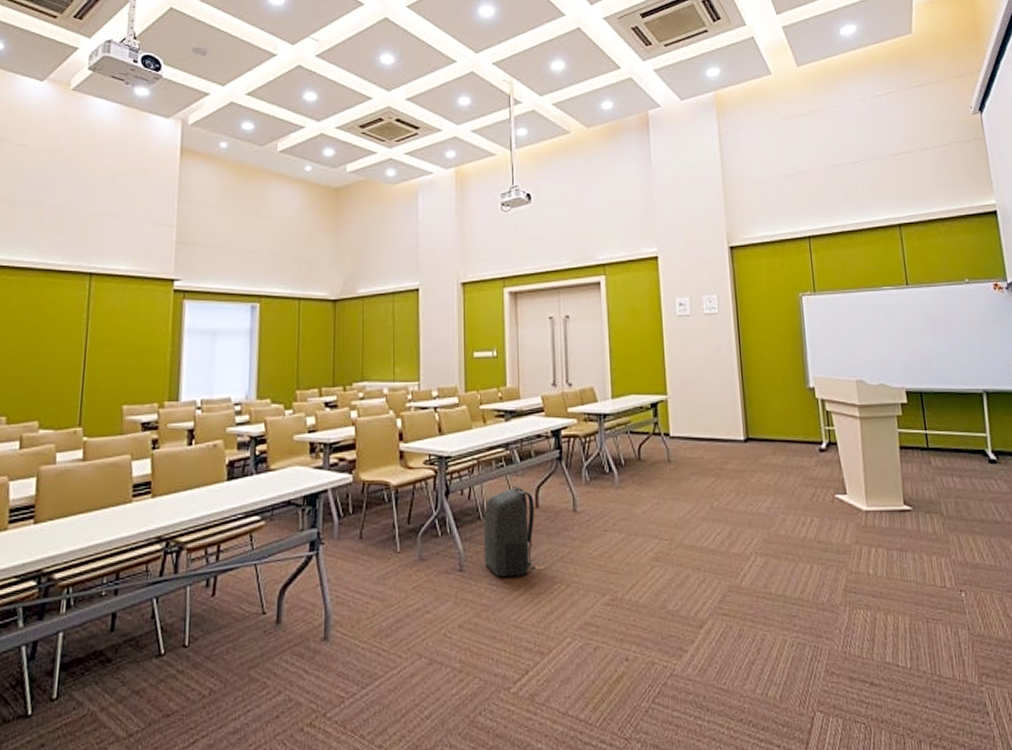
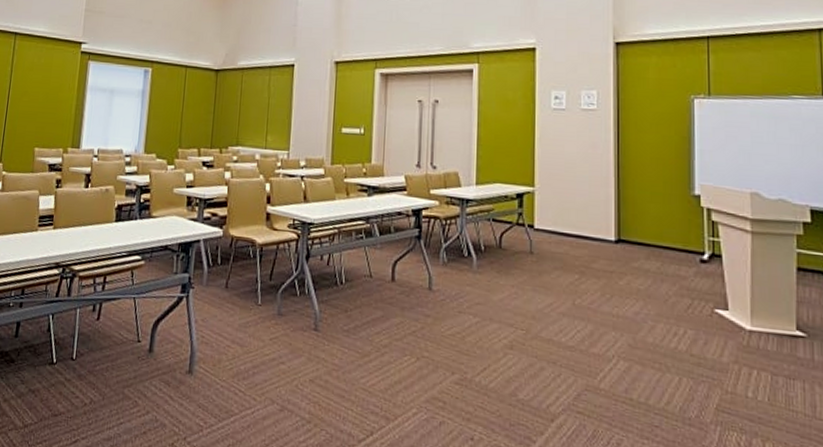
backpack: present [483,485,535,578] -> none [338,257,390,344]

